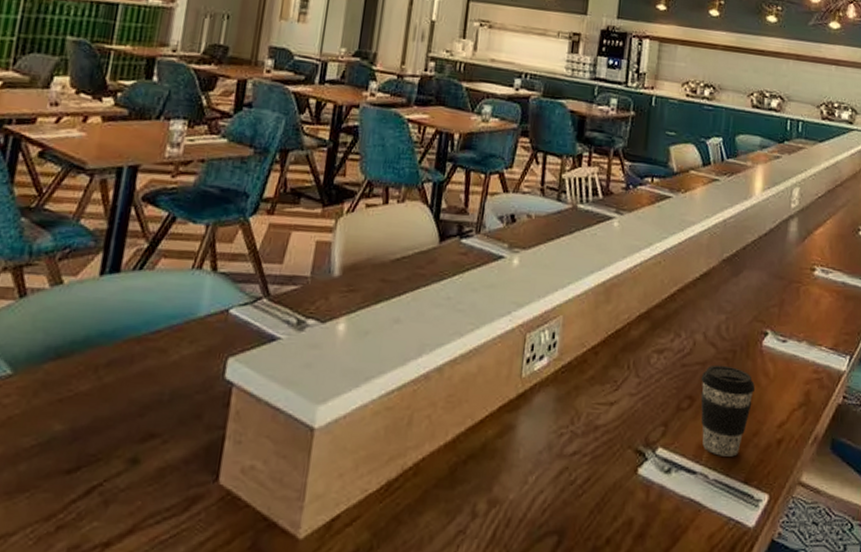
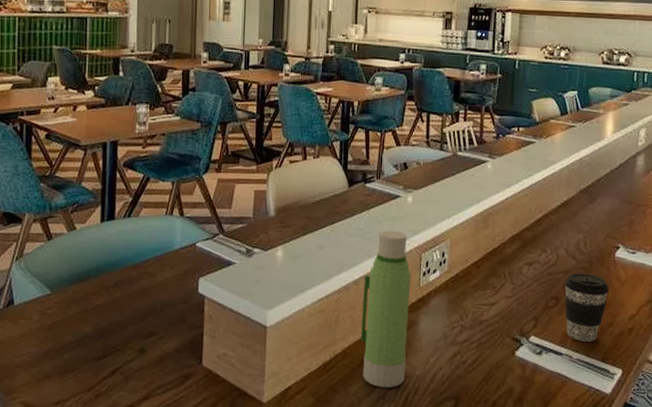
water bottle: none [438,301,512,518] -> present [360,230,412,388]

